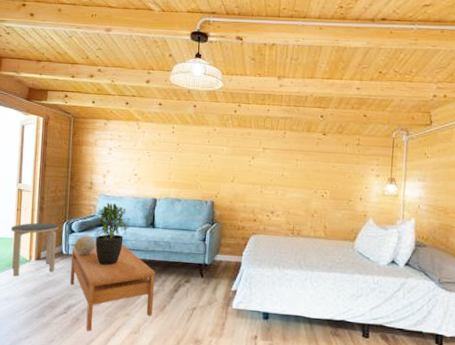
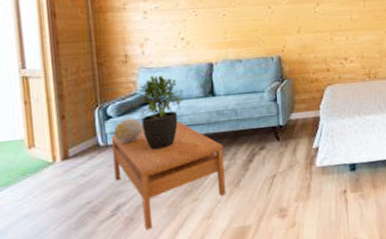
side table: present [11,222,59,277] -> none [18,111,92,187]

